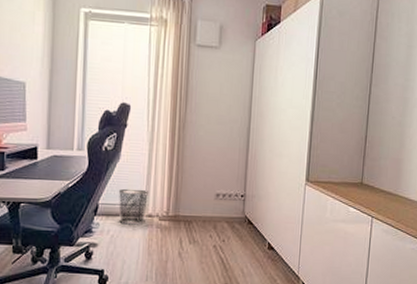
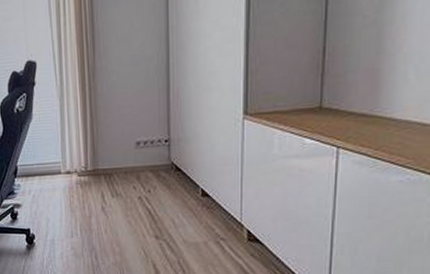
waste bin: present [118,188,148,224] -> none [34,146,64,182]

